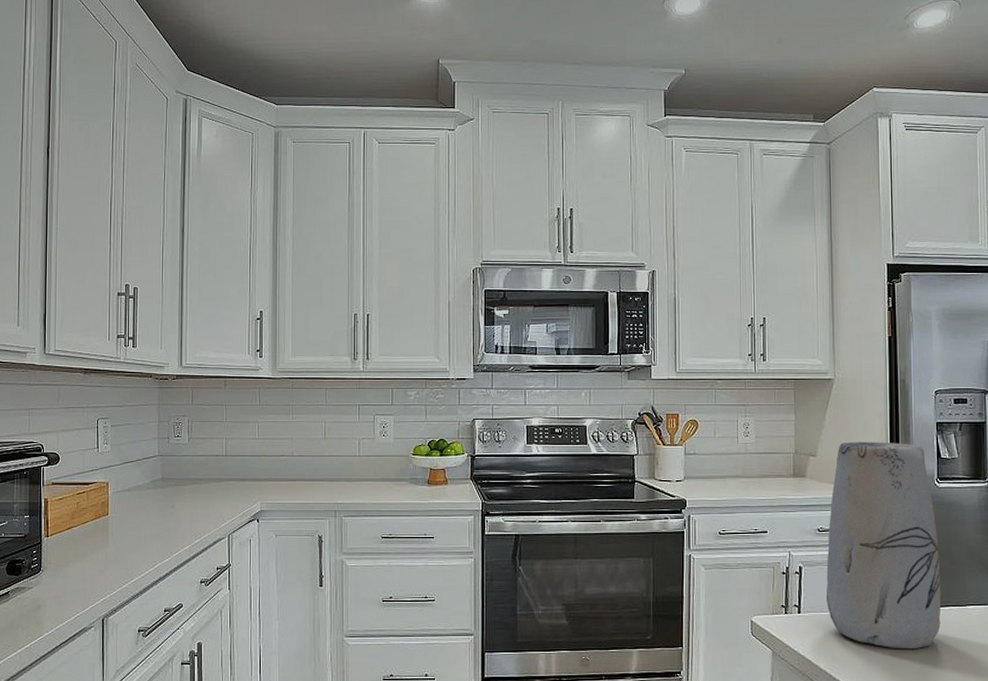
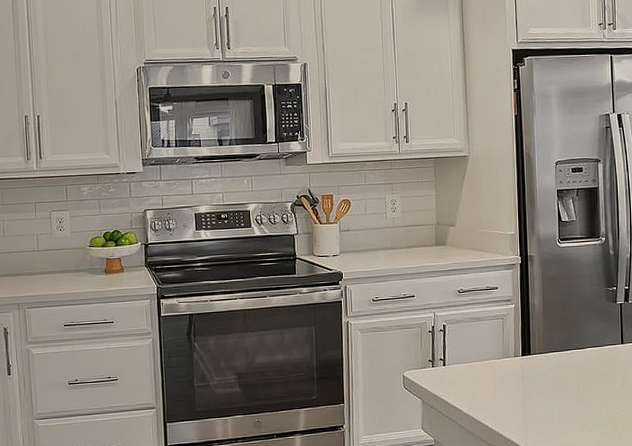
vase: present [826,442,941,650] -> none [466,209,564,390]

